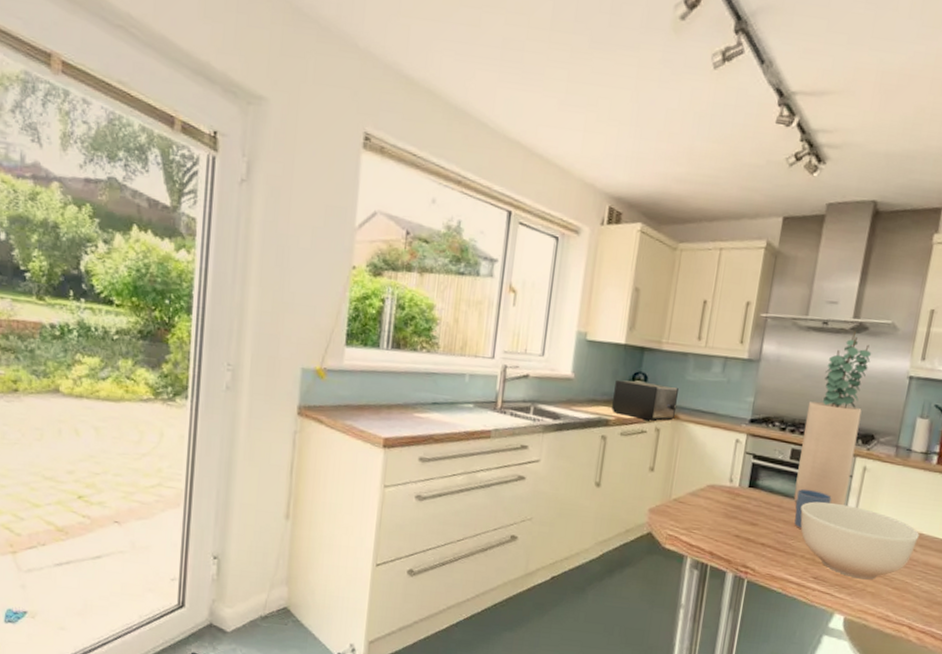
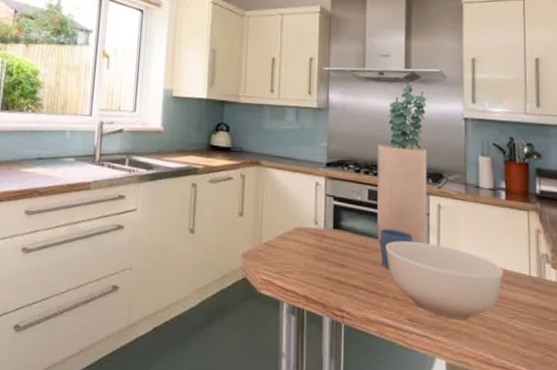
toaster: present [612,379,678,422] -> none [199,131,258,169]

